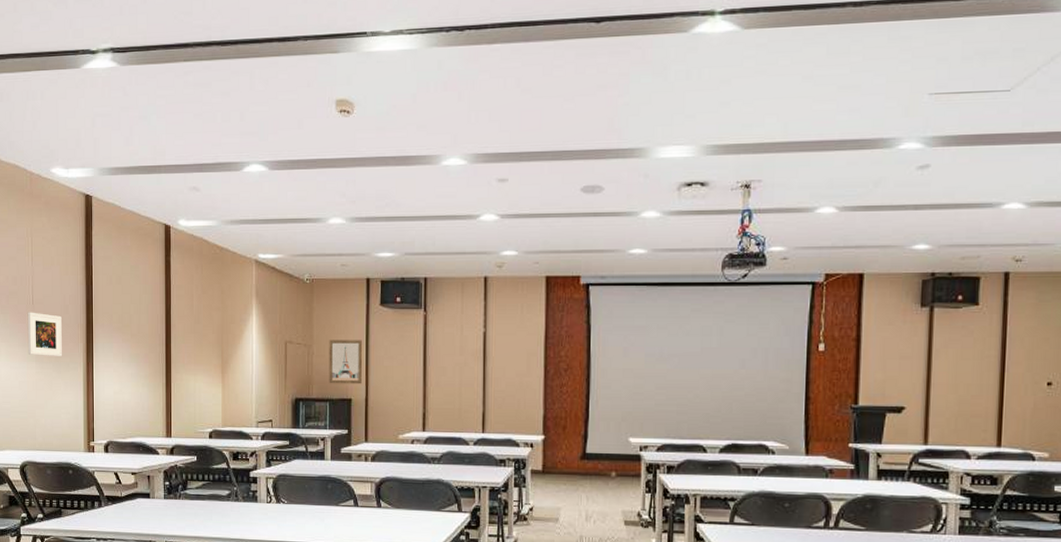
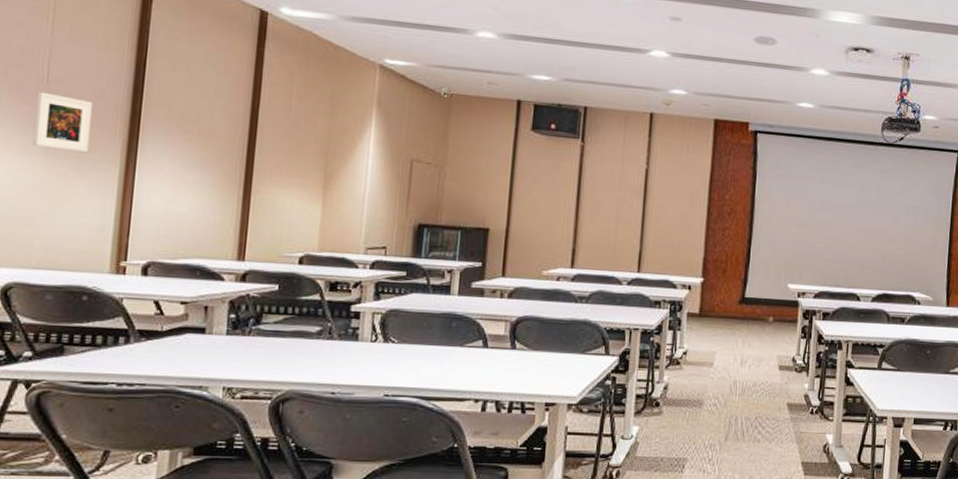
wall art: present [329,340,362,385] -> none [462,162,507,214]

